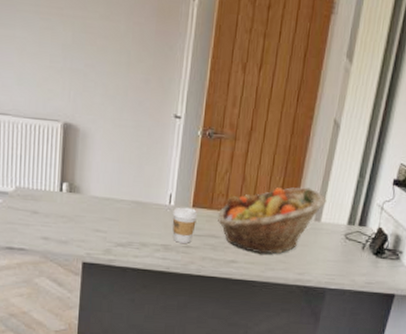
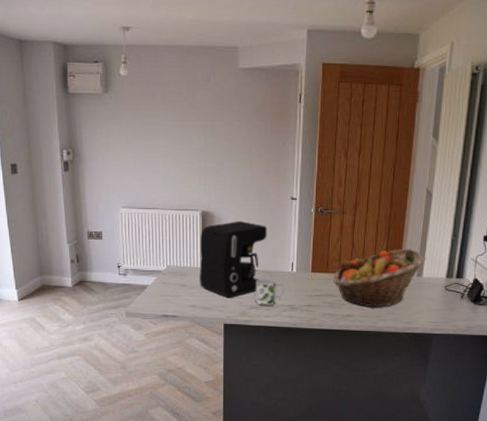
coffee maker: none [55,138,143,231] -> present [199,221,267,298]
mug: none [123,211,159,244] -> present [256,279,285,306]
coffee cup: present [173,207,198,243] -> none [295,273,317,303]

